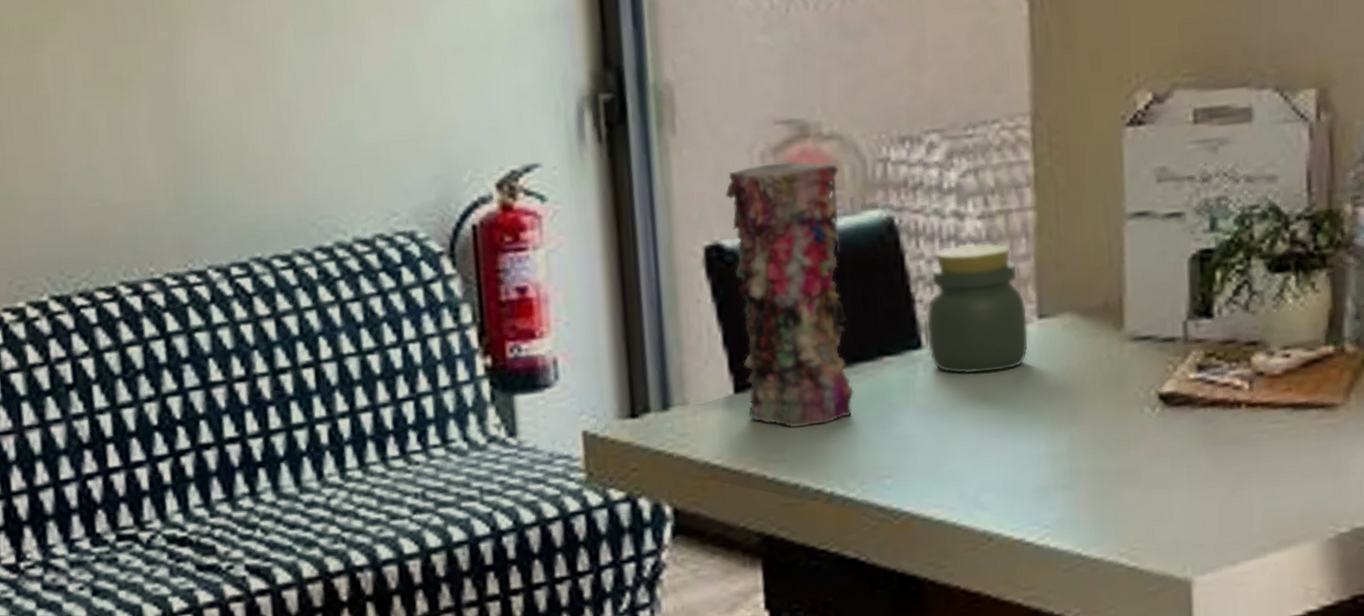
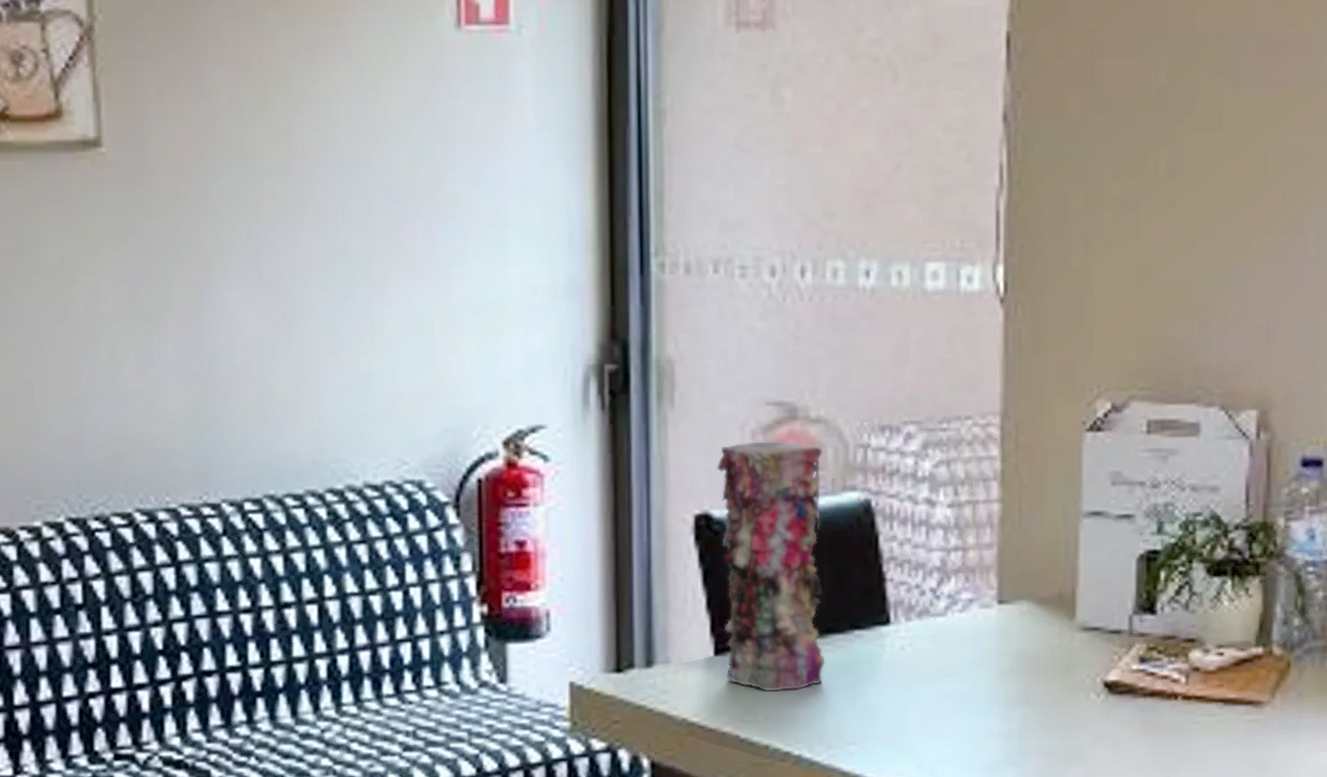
jar: present [926,242,1028,374] -> none [896,530,988,651]

